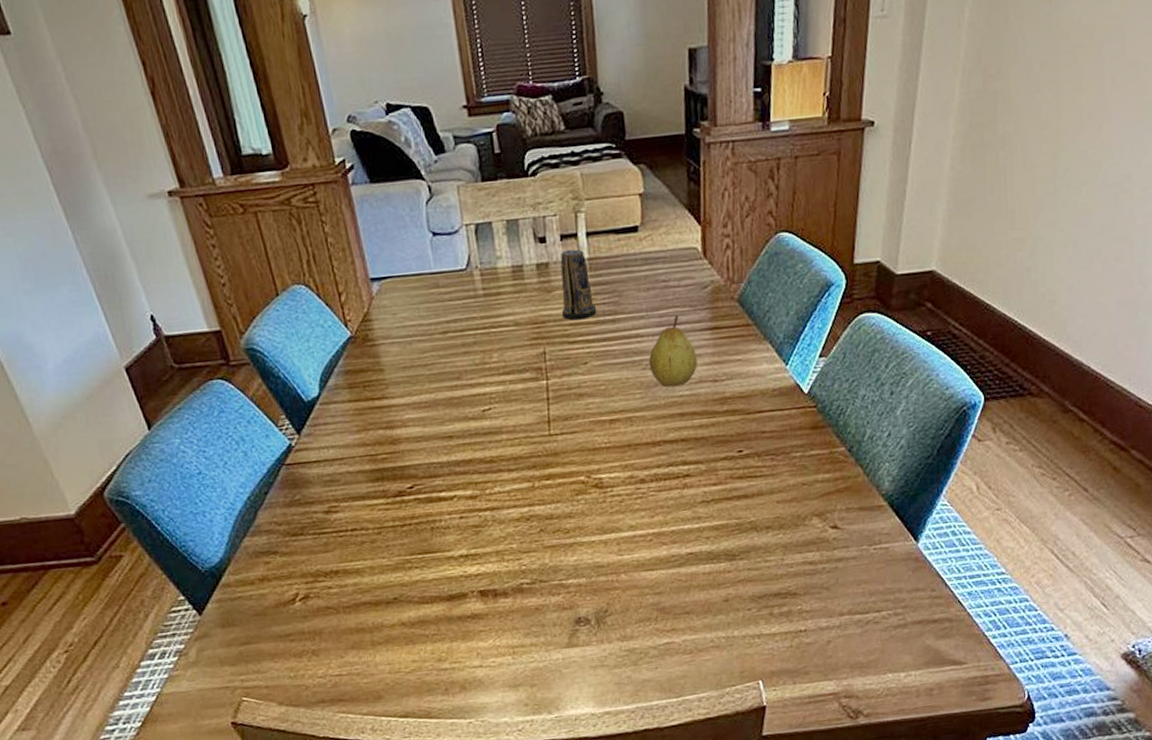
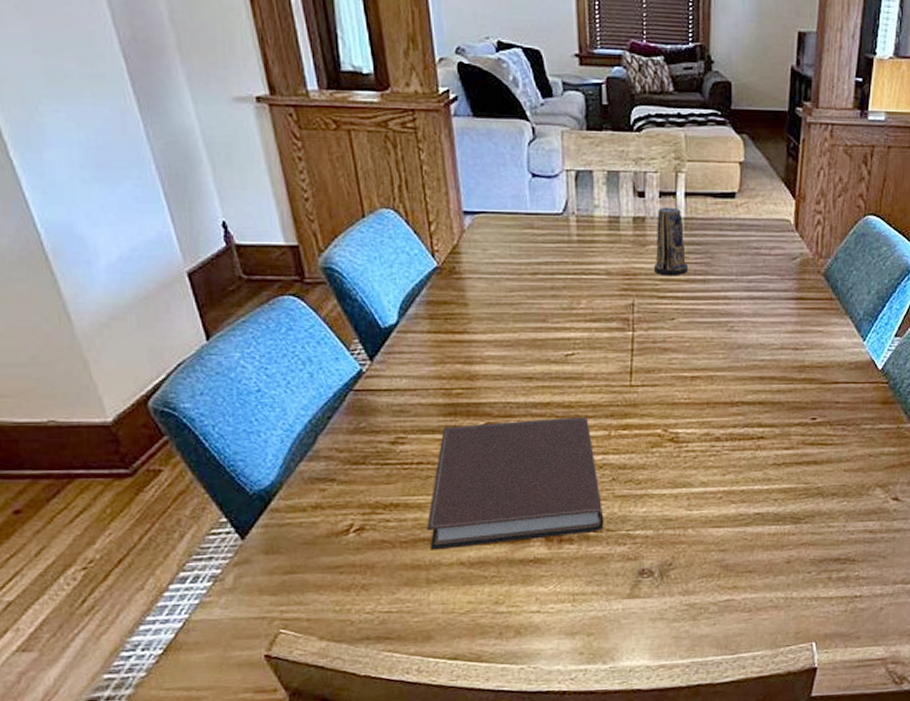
notebook: none [366,470,537,613] -> present [427,417,604,550]
fruit: present [648,315,698,388] -> none [734,282,782,351]

